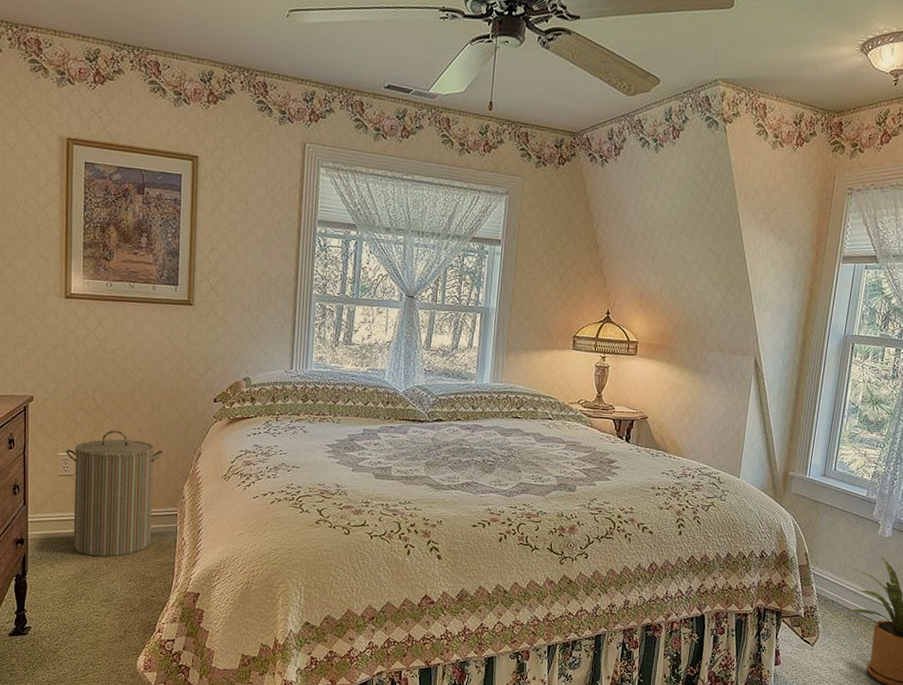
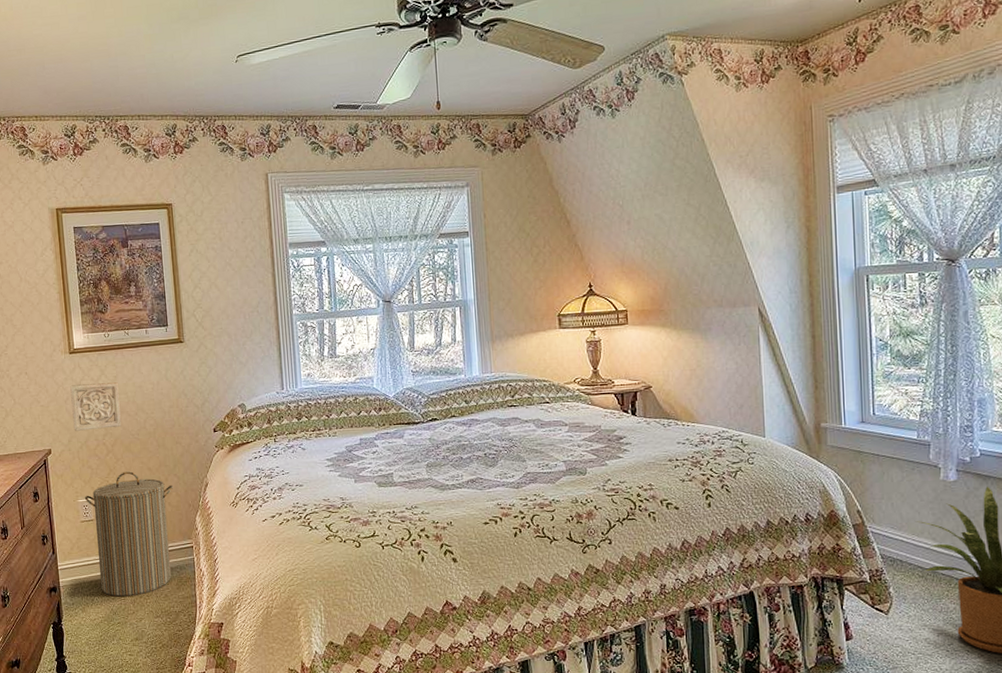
wall ornament: none [61,332,116,384] -> present [70,381,121,431]

